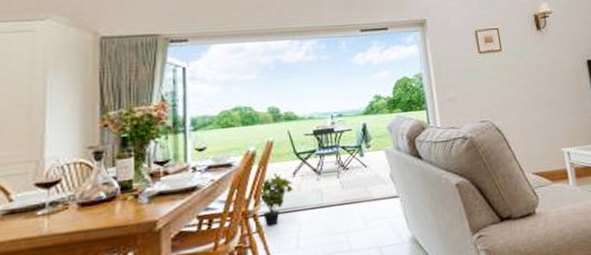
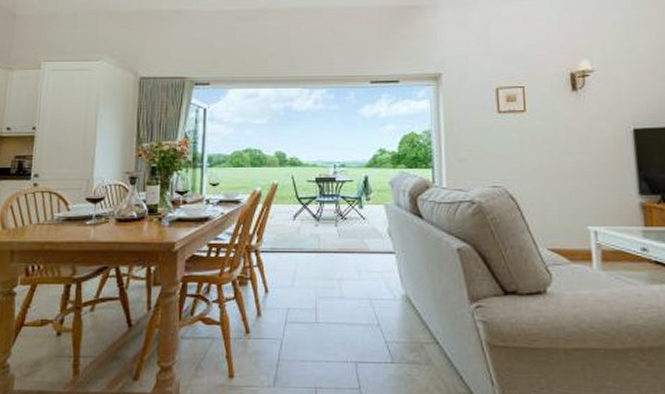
potted plant: present [258,173,293,225] -> none [261,215,293,261]

